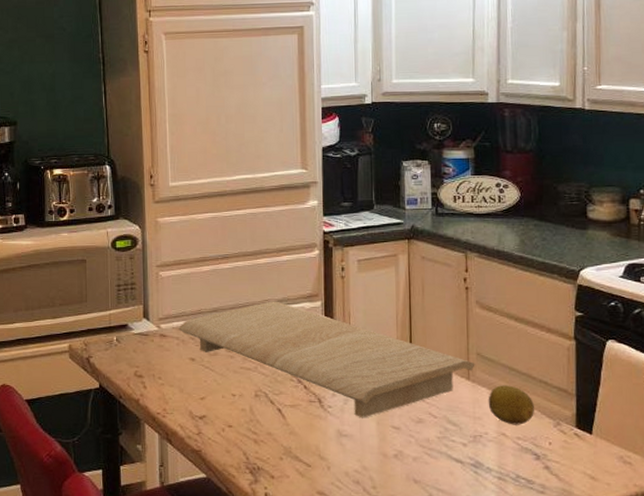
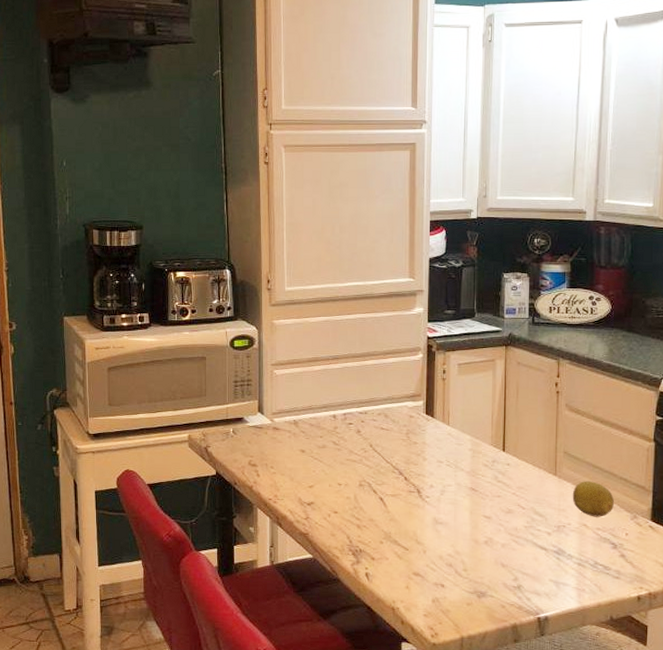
cutting board: present [178,301,475,418] -> none [290,399,562,508]

